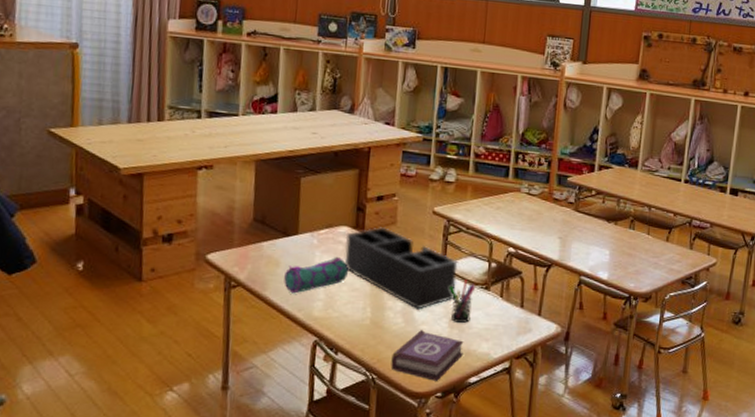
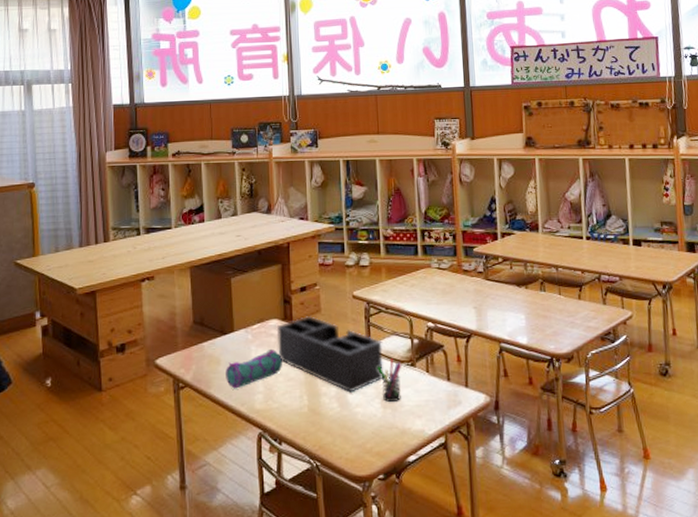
book: present [391,330,464,381] -> none [332,413,399,463]

